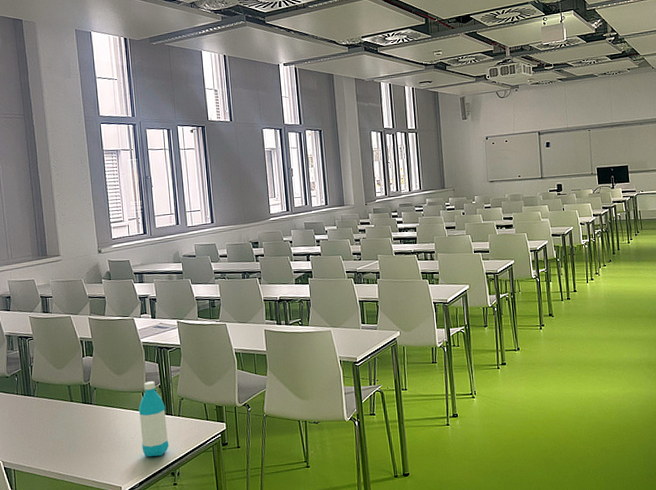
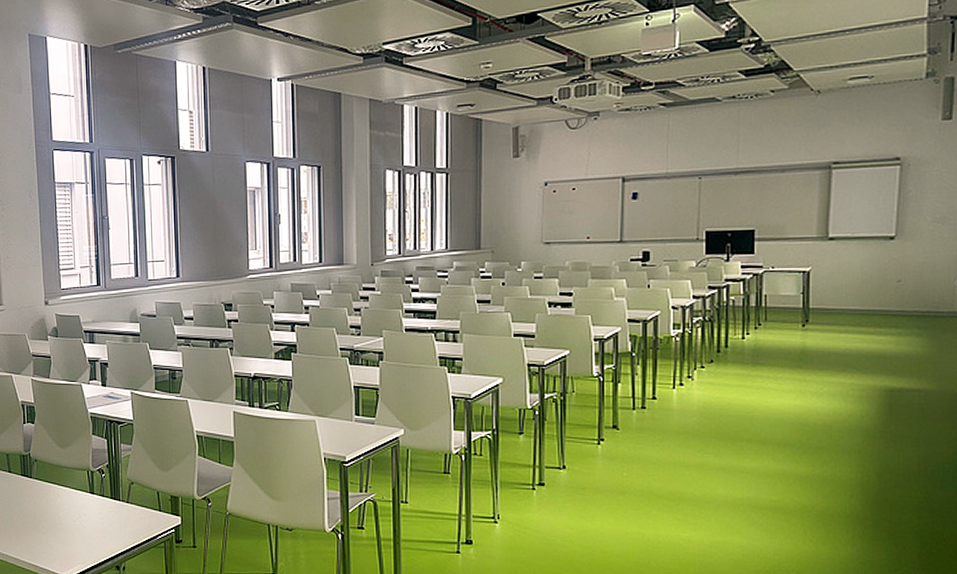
water bottle: present [138,381,169,458] -> none [82,459,115,546]

